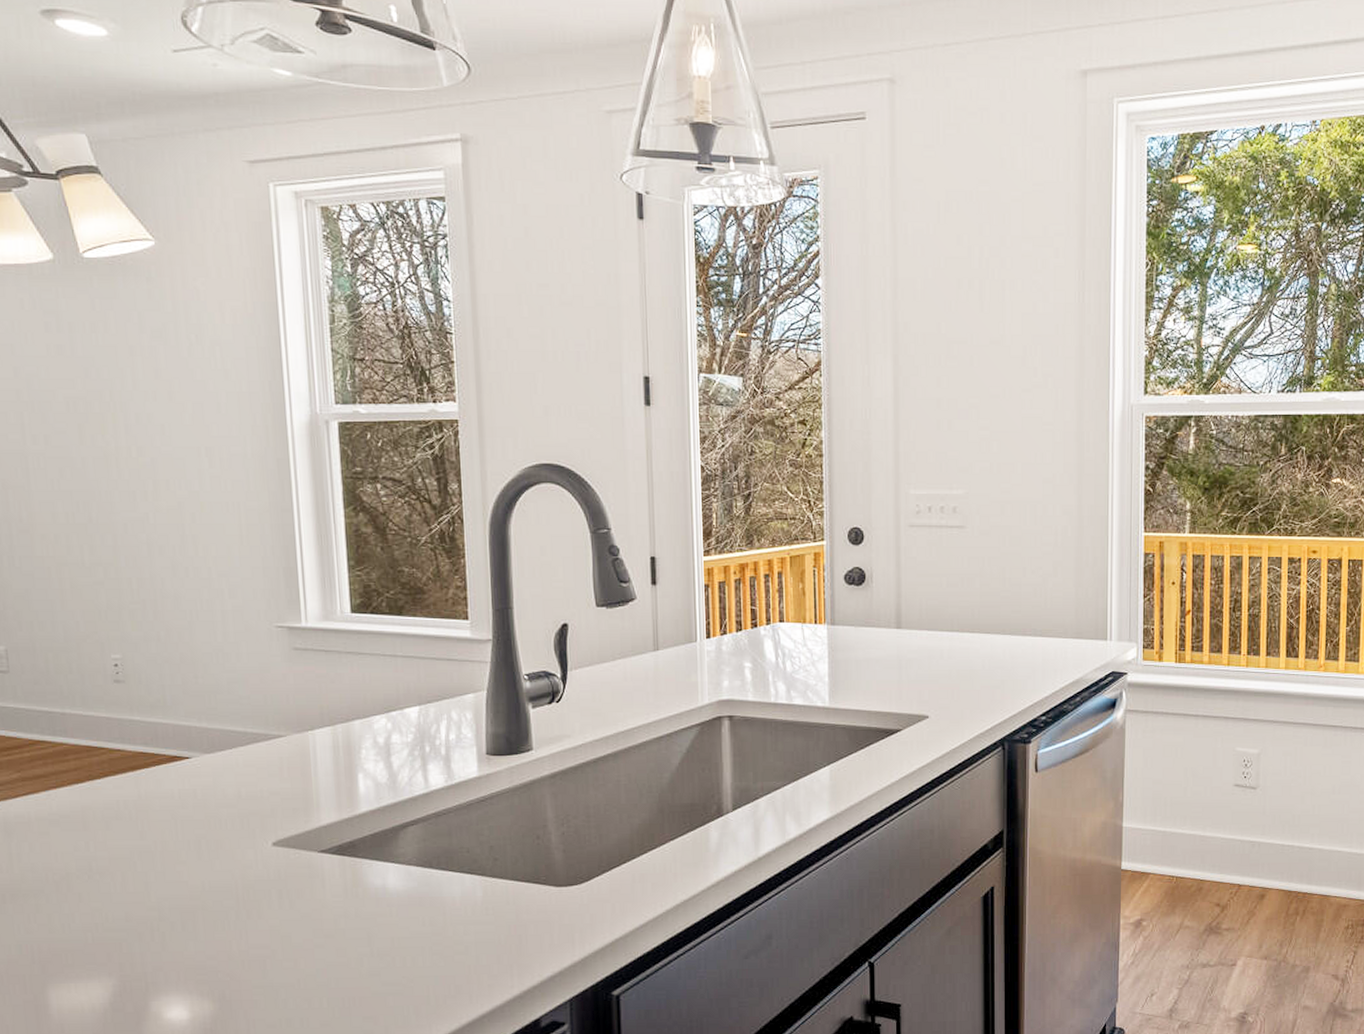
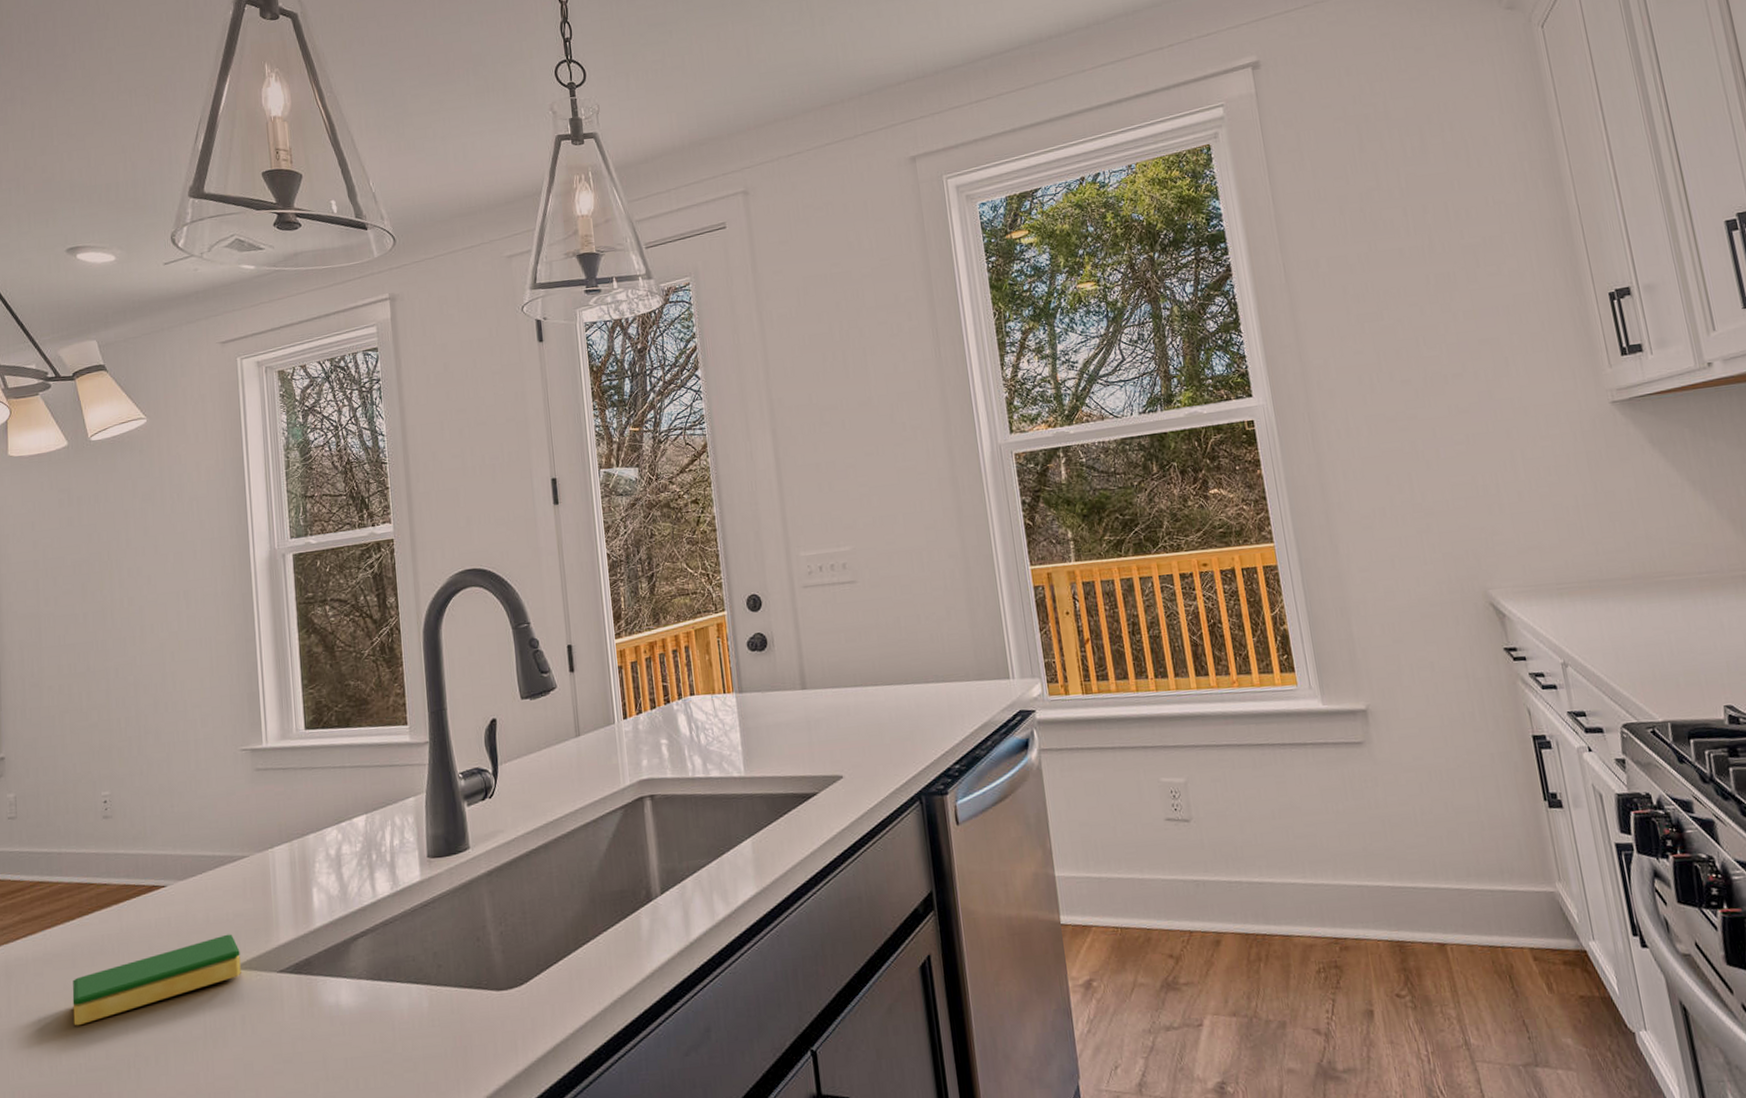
dish sponge: none [84,811,278,887] -> present [72,934,241,1026]

